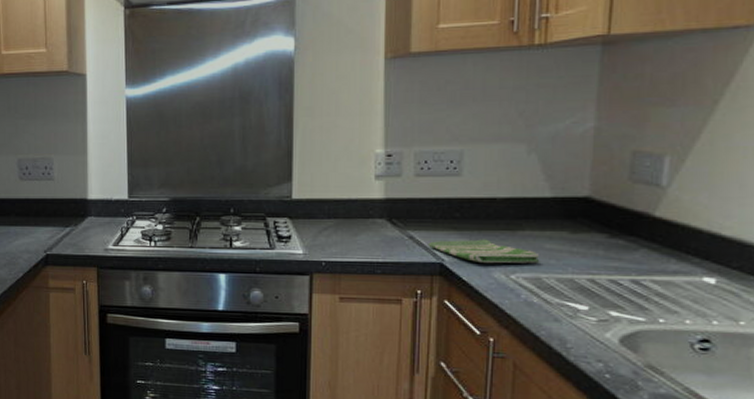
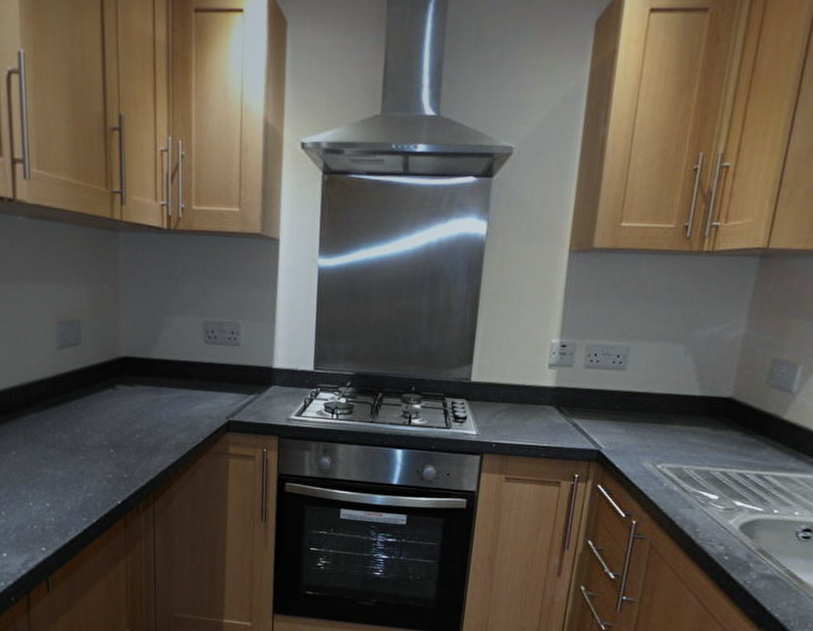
dish towel: present [428,239,540,264] -> none [589,429,684,456]

